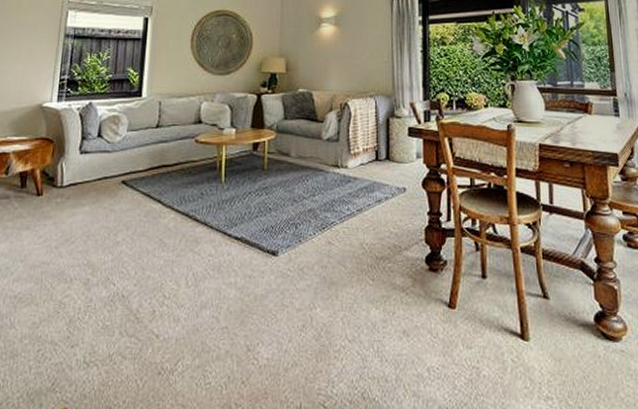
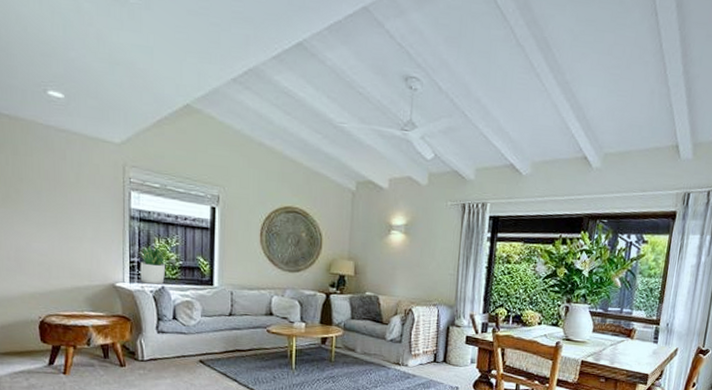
planter: none [68,60,97,101] -> present [140,245,166,285]

